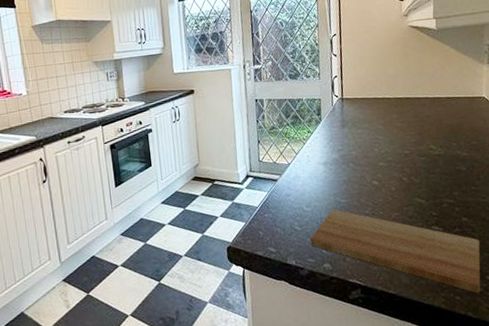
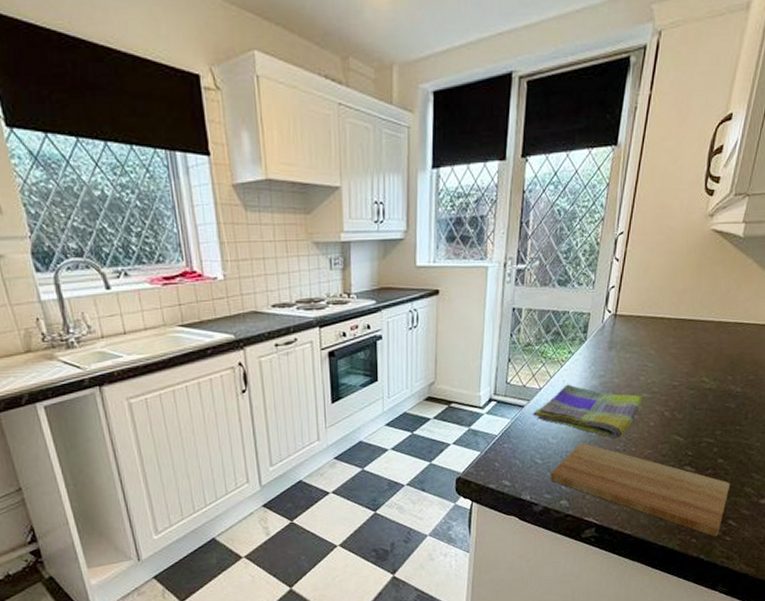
dish towel: none [285,158,381,204] -> present [532,384,643,438]

